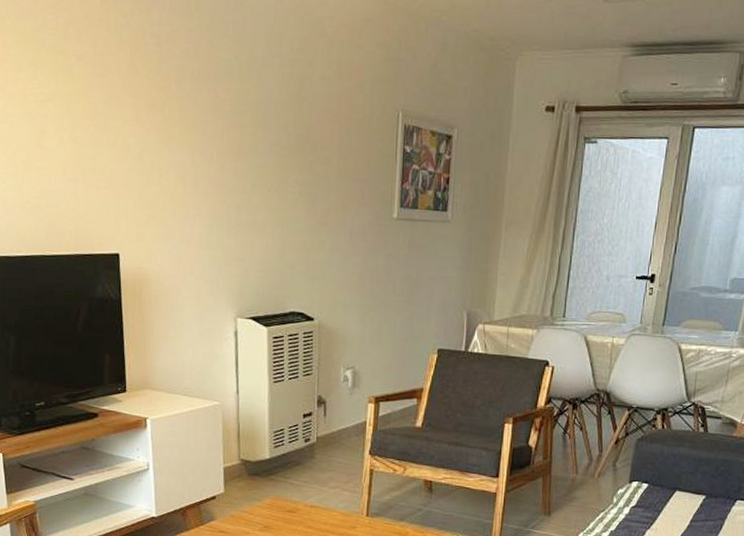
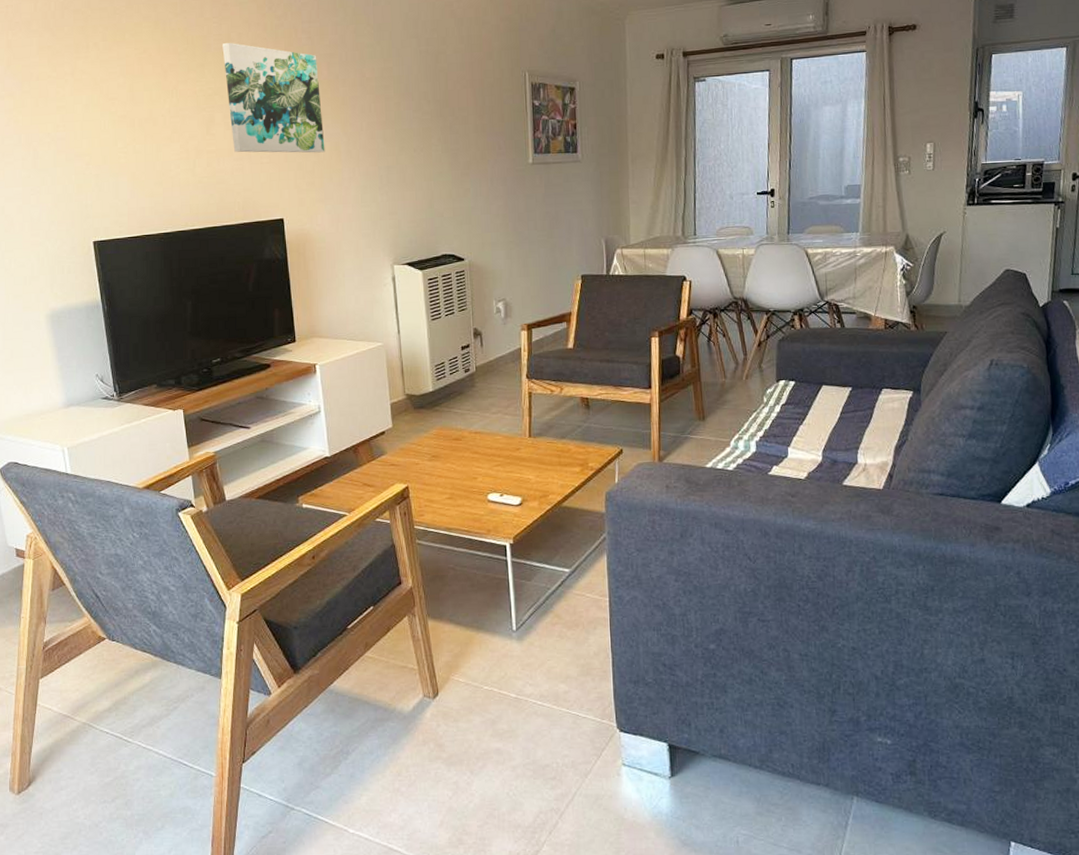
wall art: none [58,39,170,182] -> present [222,42,325,153]

